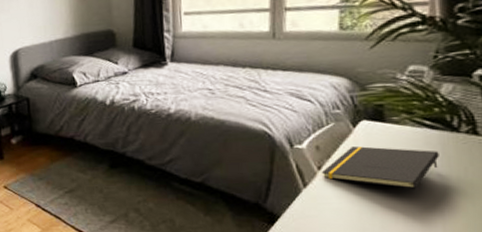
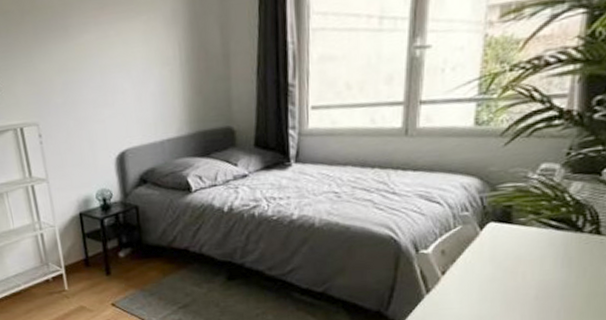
notepad: present [321,146,439,189] -> none [445,249,561,291]

